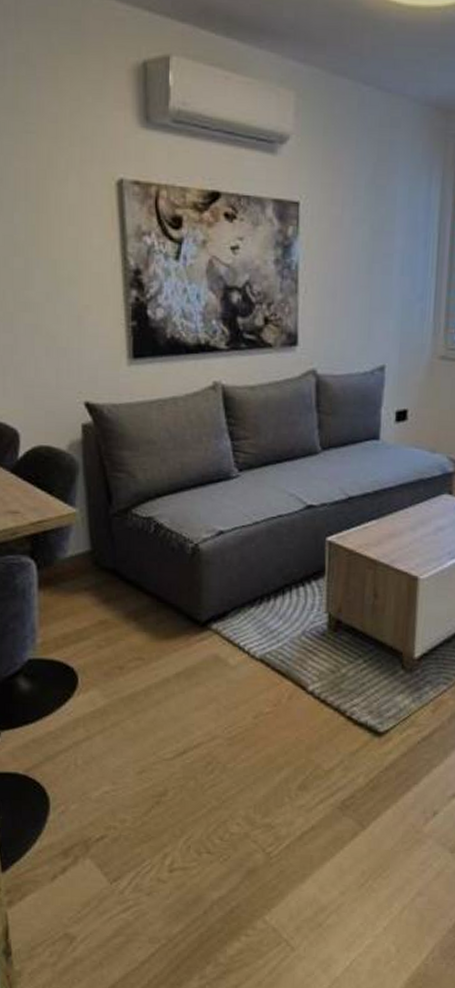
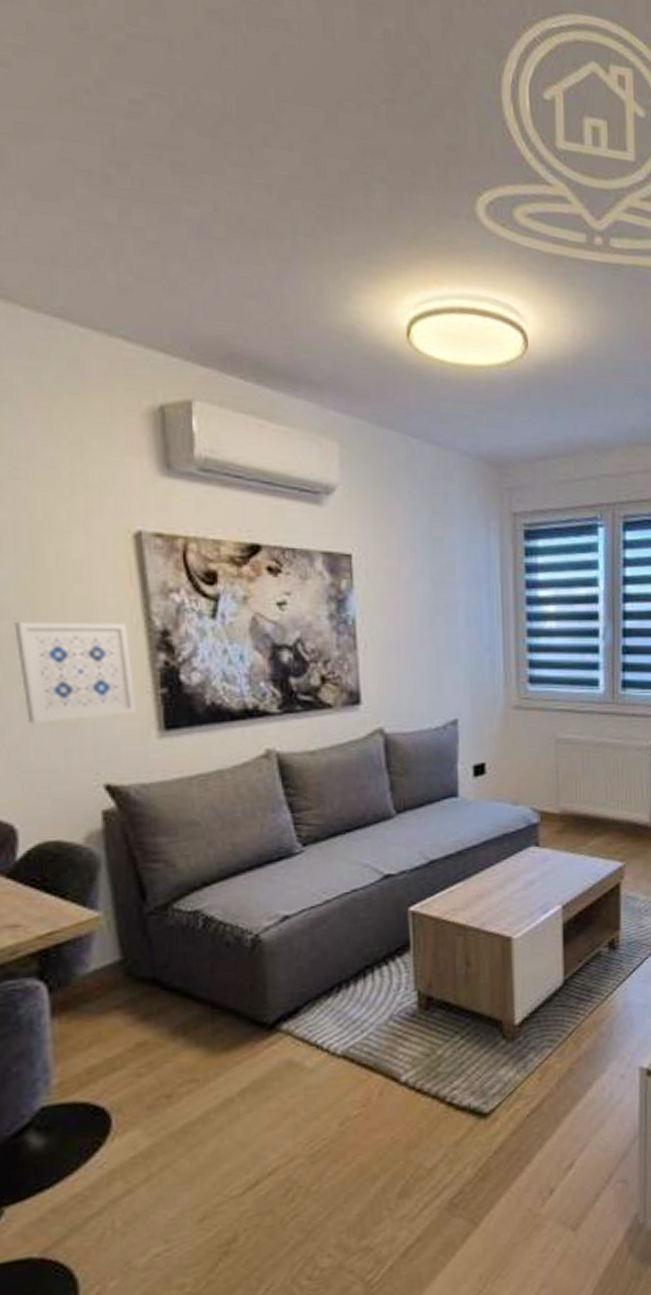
wall art: none [23,257,112,347] -> present [14,621,137,725]

